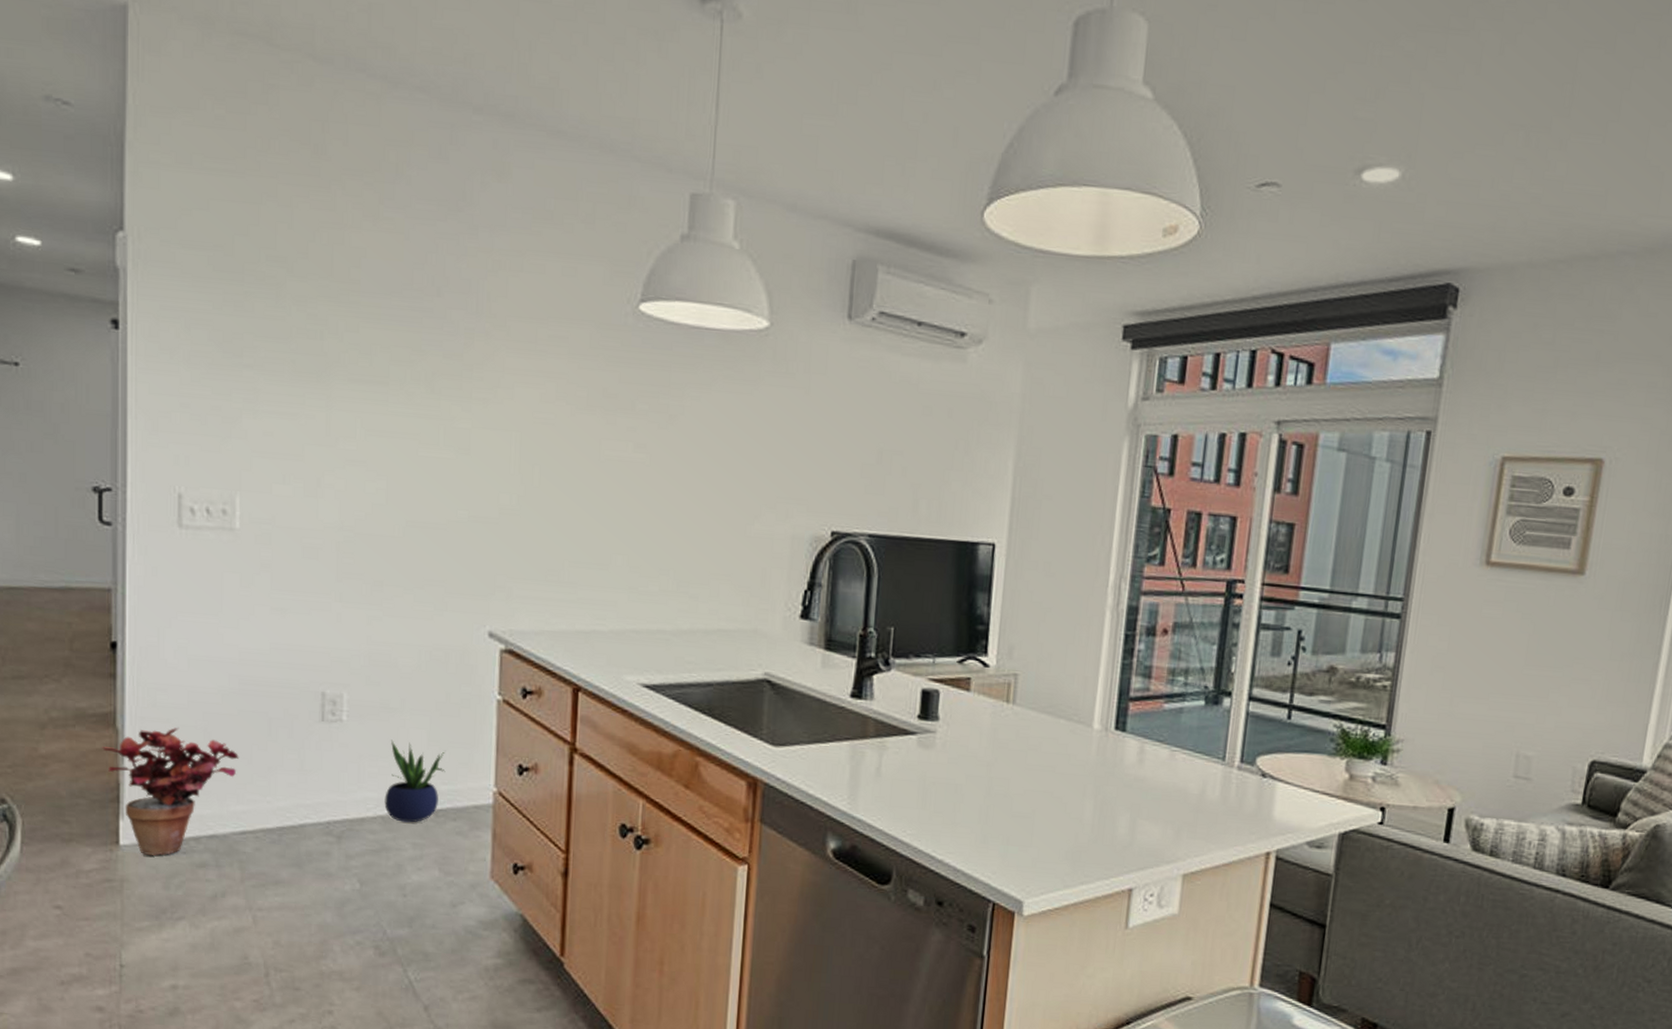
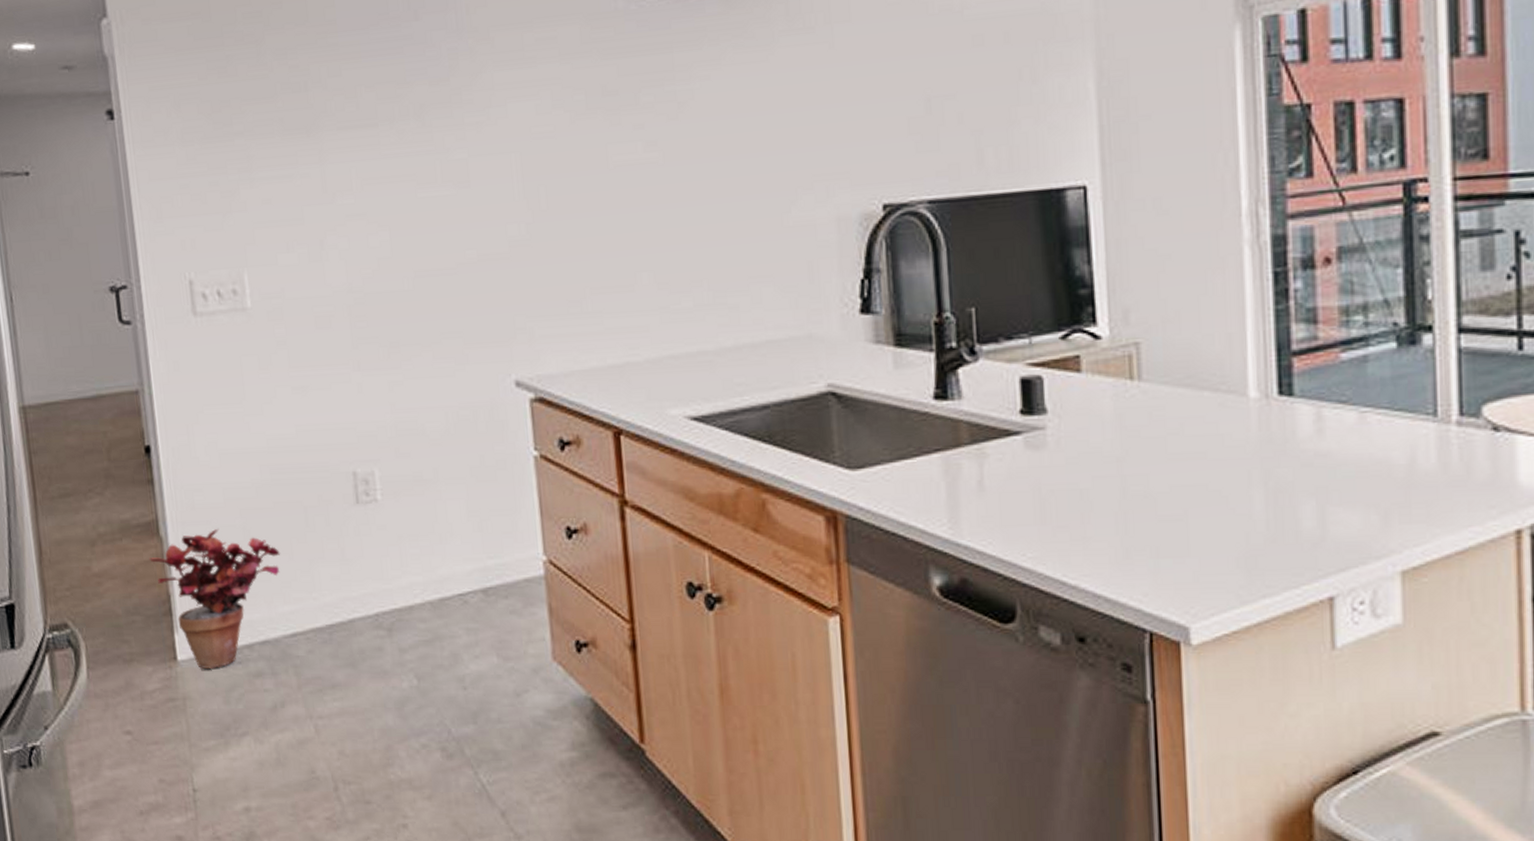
potted plant: present [384,739,446,823] -> none [429,515,490,606]

